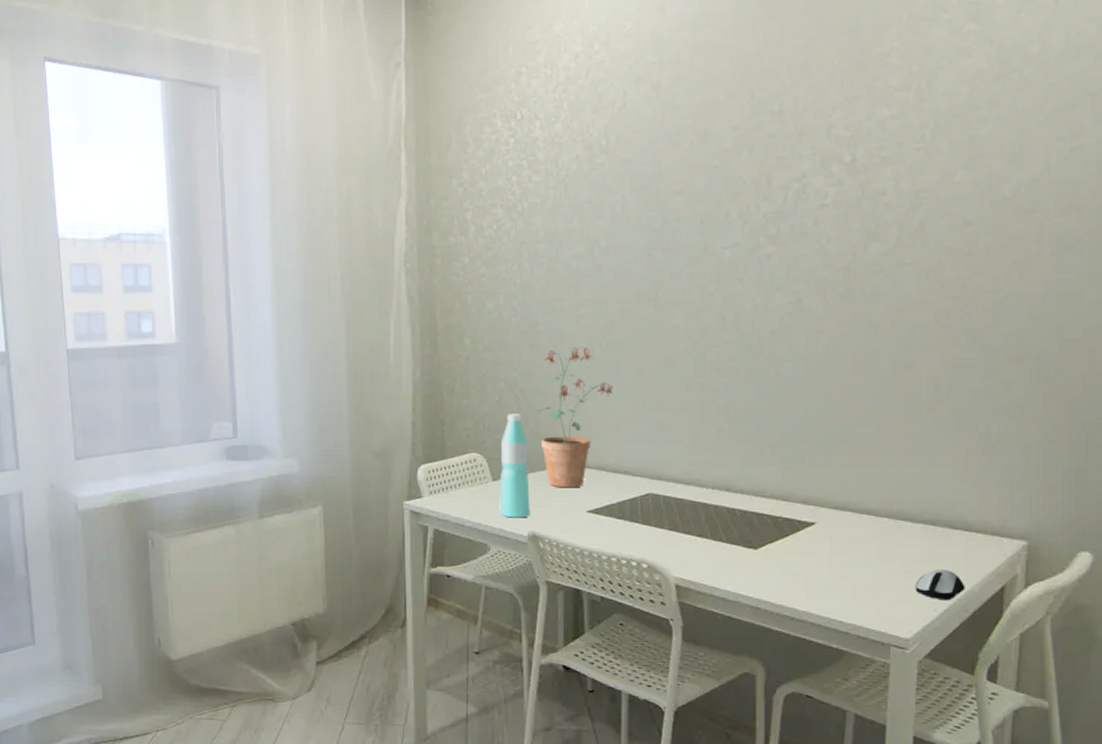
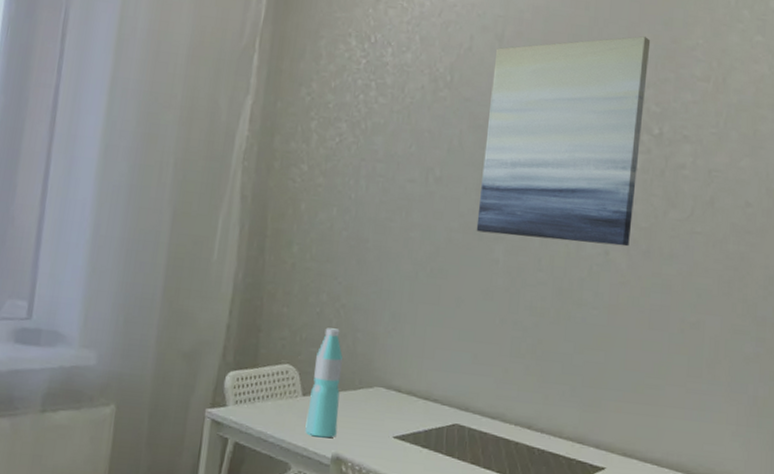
potted plant: present [538,346,613,488] -> none [355,268,432,412]
wall art: none [650,53,834,299] -> present [476,36,651,247]

